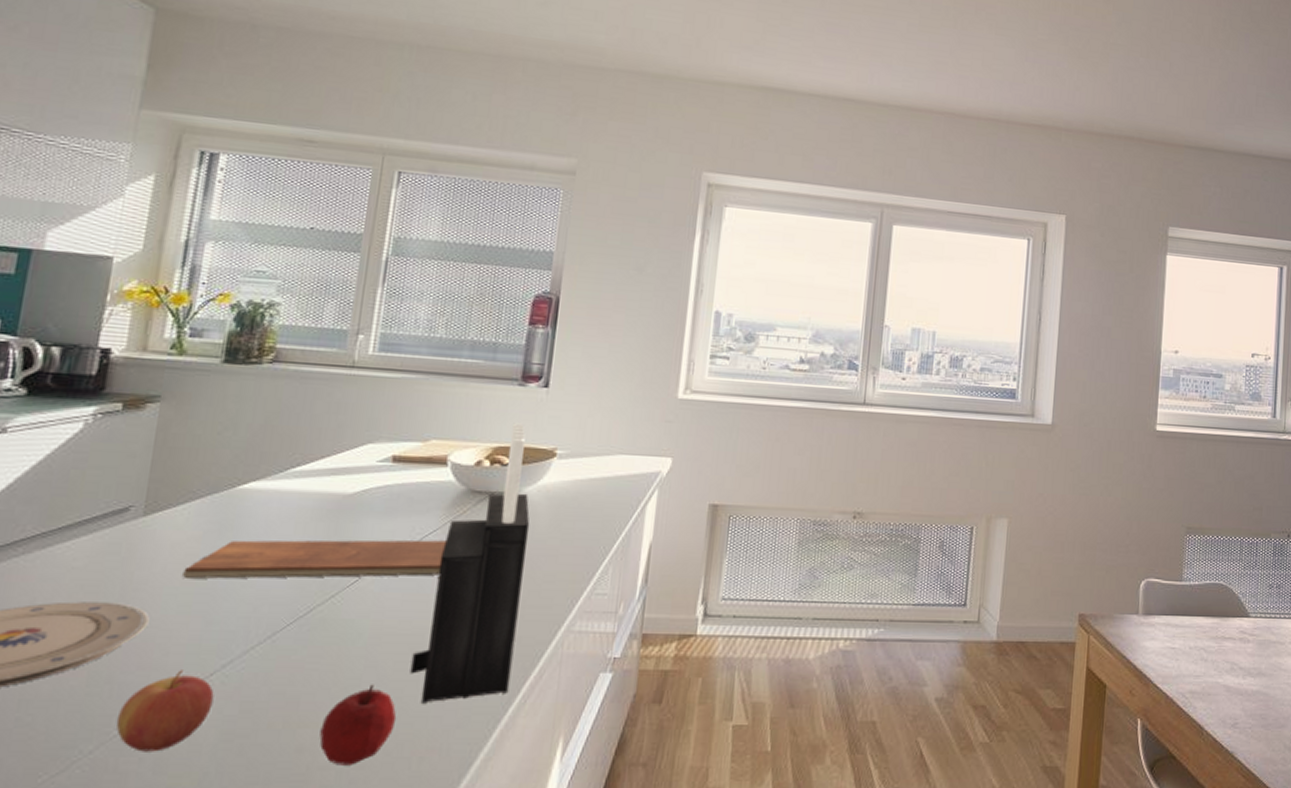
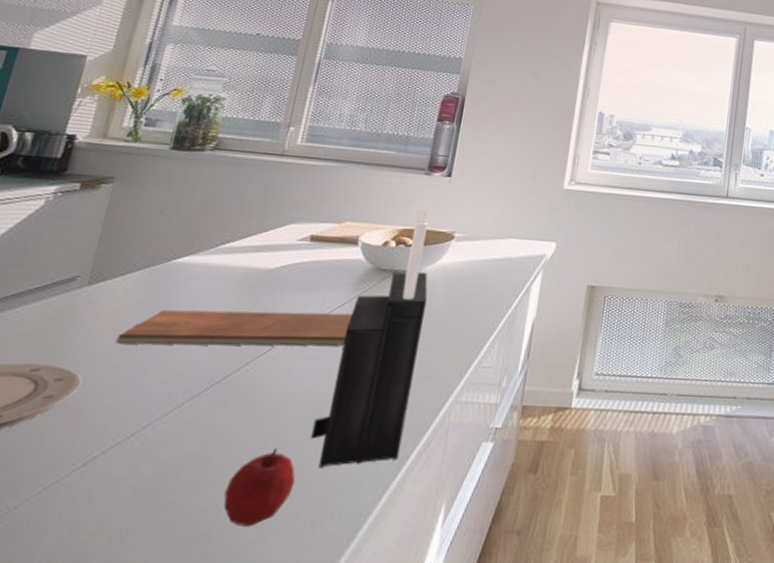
apple: present [116,670,214,752] -> none [41,430,133,509]

